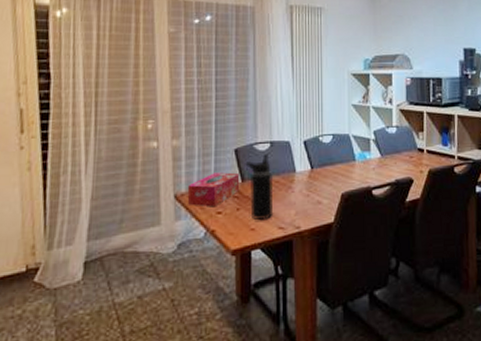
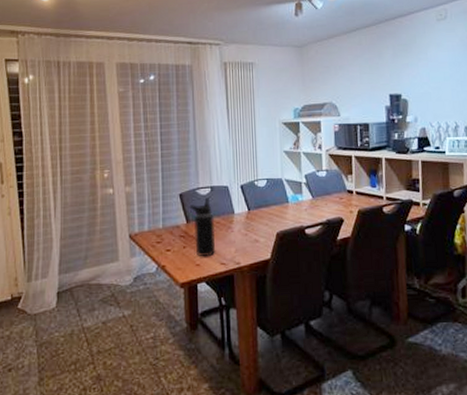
tissue box: present [187,172,240,206] -> none [140,214,186,245]

